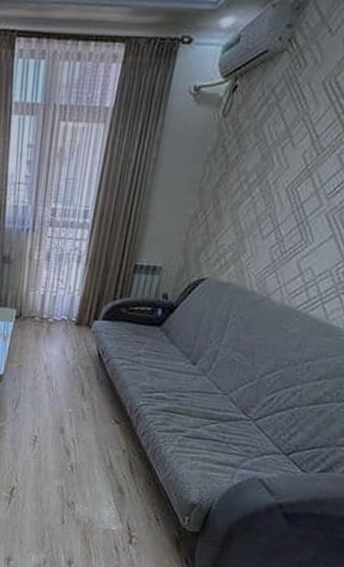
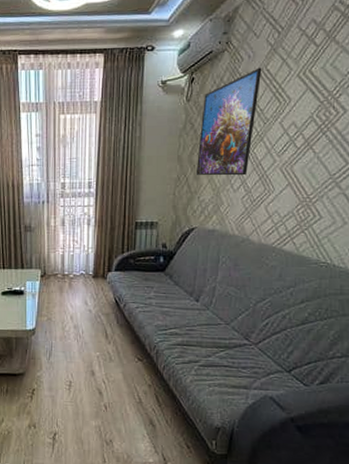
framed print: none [218,78,330,220] -> present [195,67,262,176]

